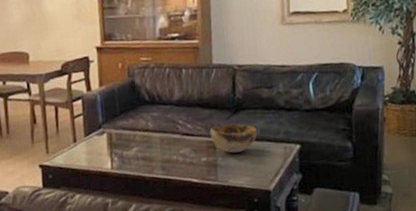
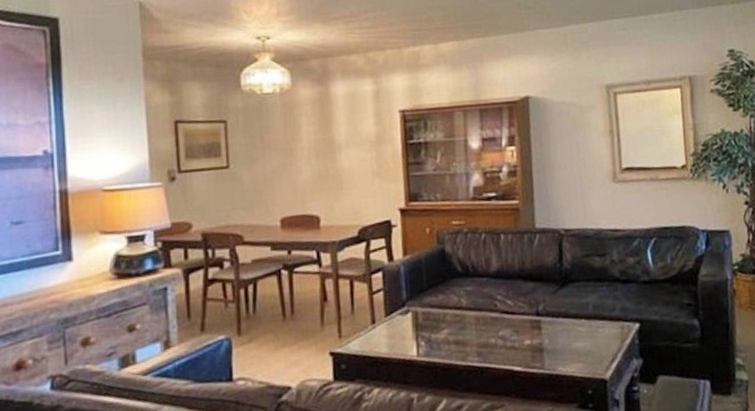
decorative bowl: present [209,123,257,153] -> none [533,298,589,335]

